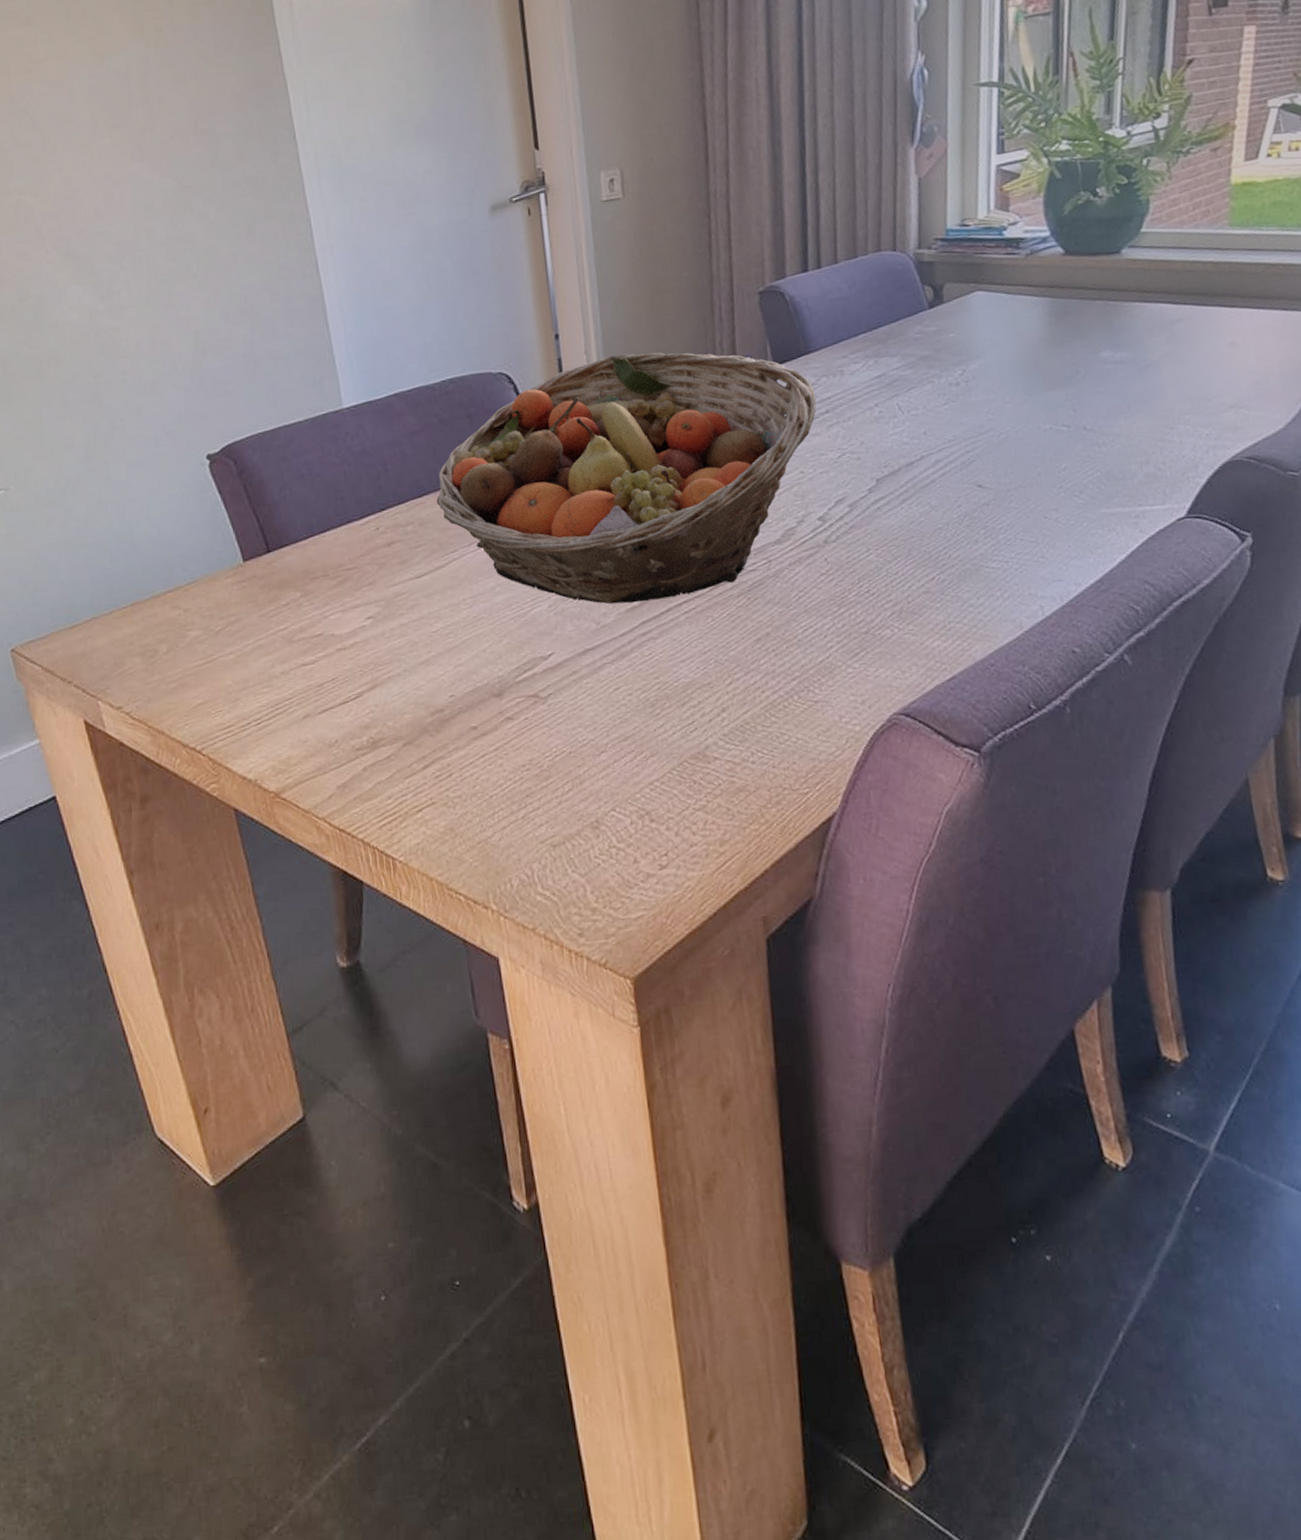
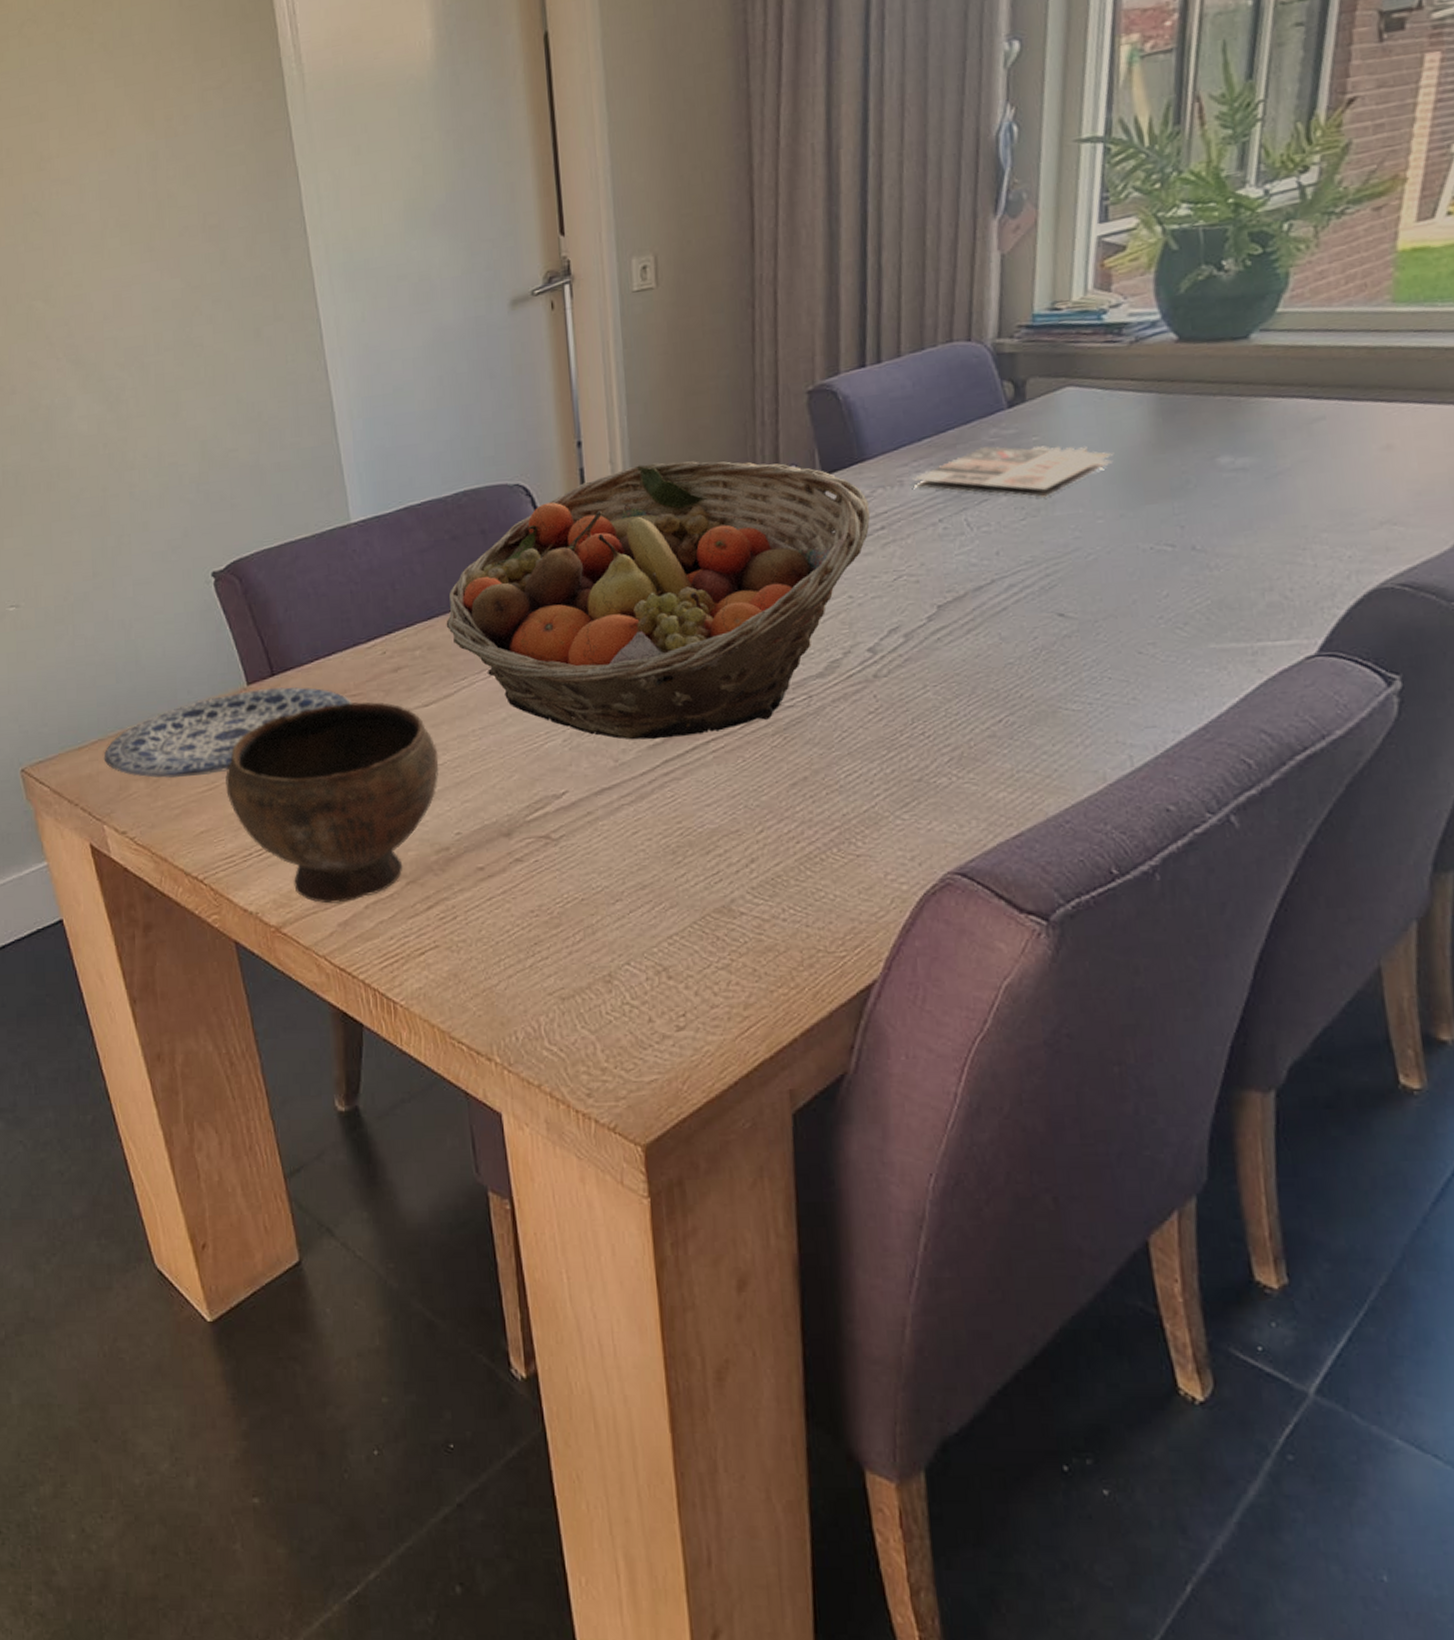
plate: none [97,562,347,654] -> present [103,687,352,779]
bowl: none [222,575,432,768] -> present [225,702,438,904]
magazine: none [851,341,1018,385] -> present [912,446,1114,497]

